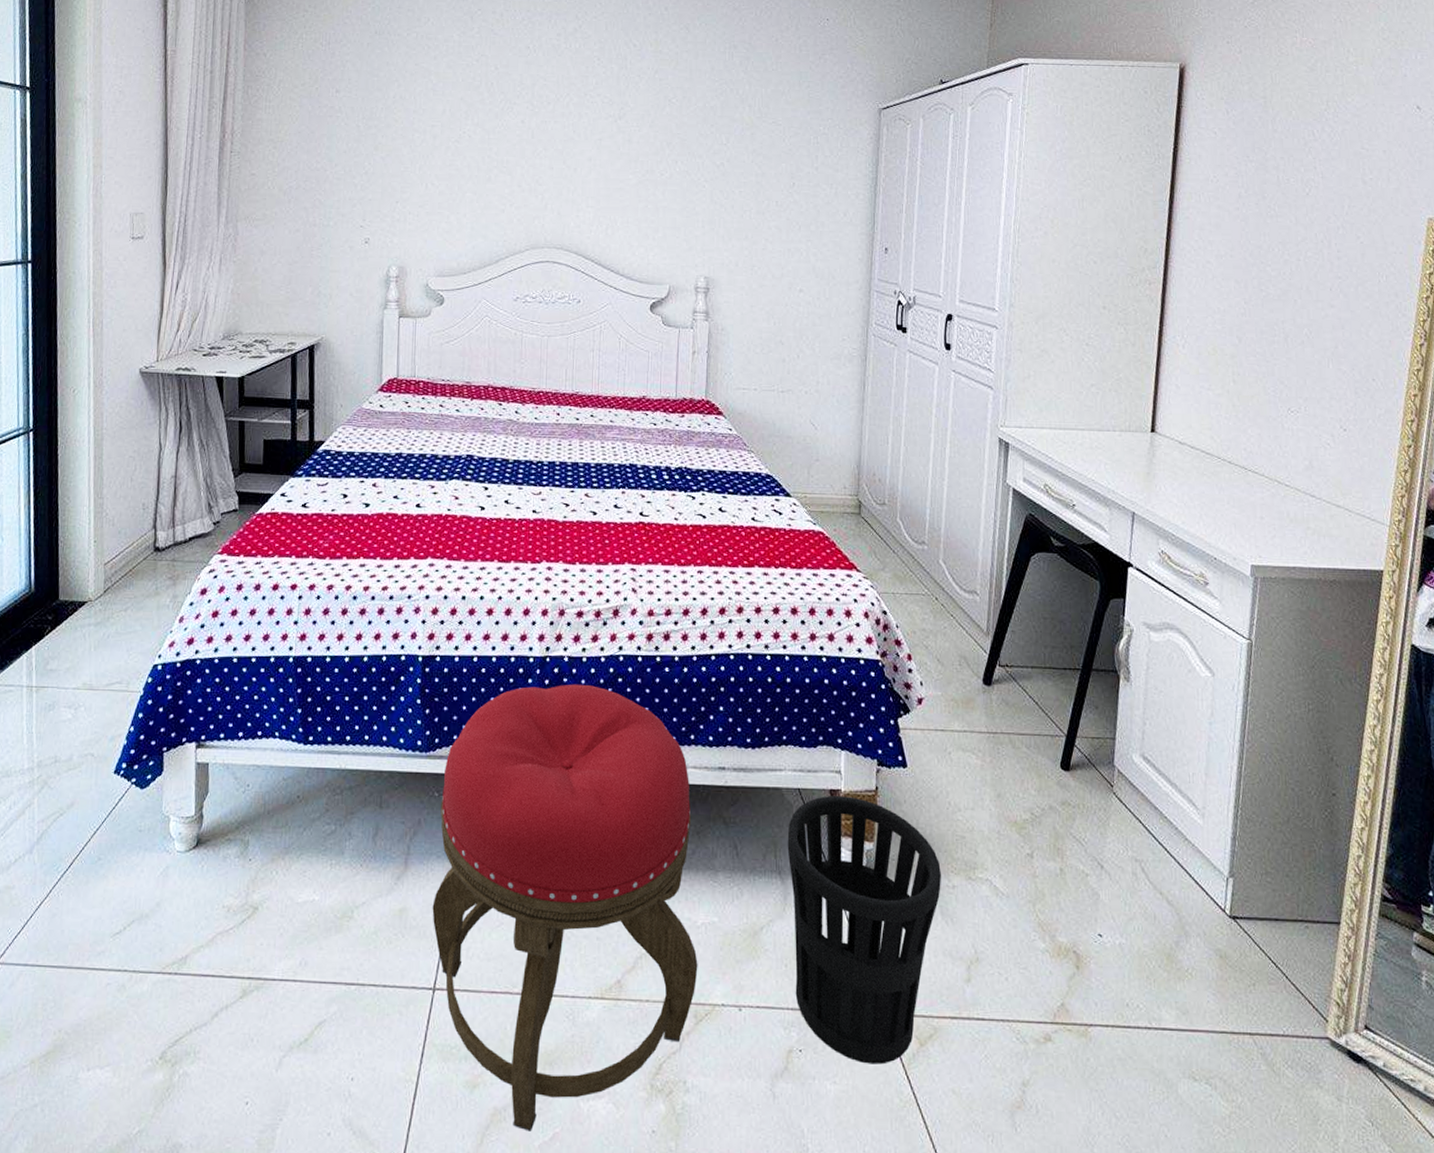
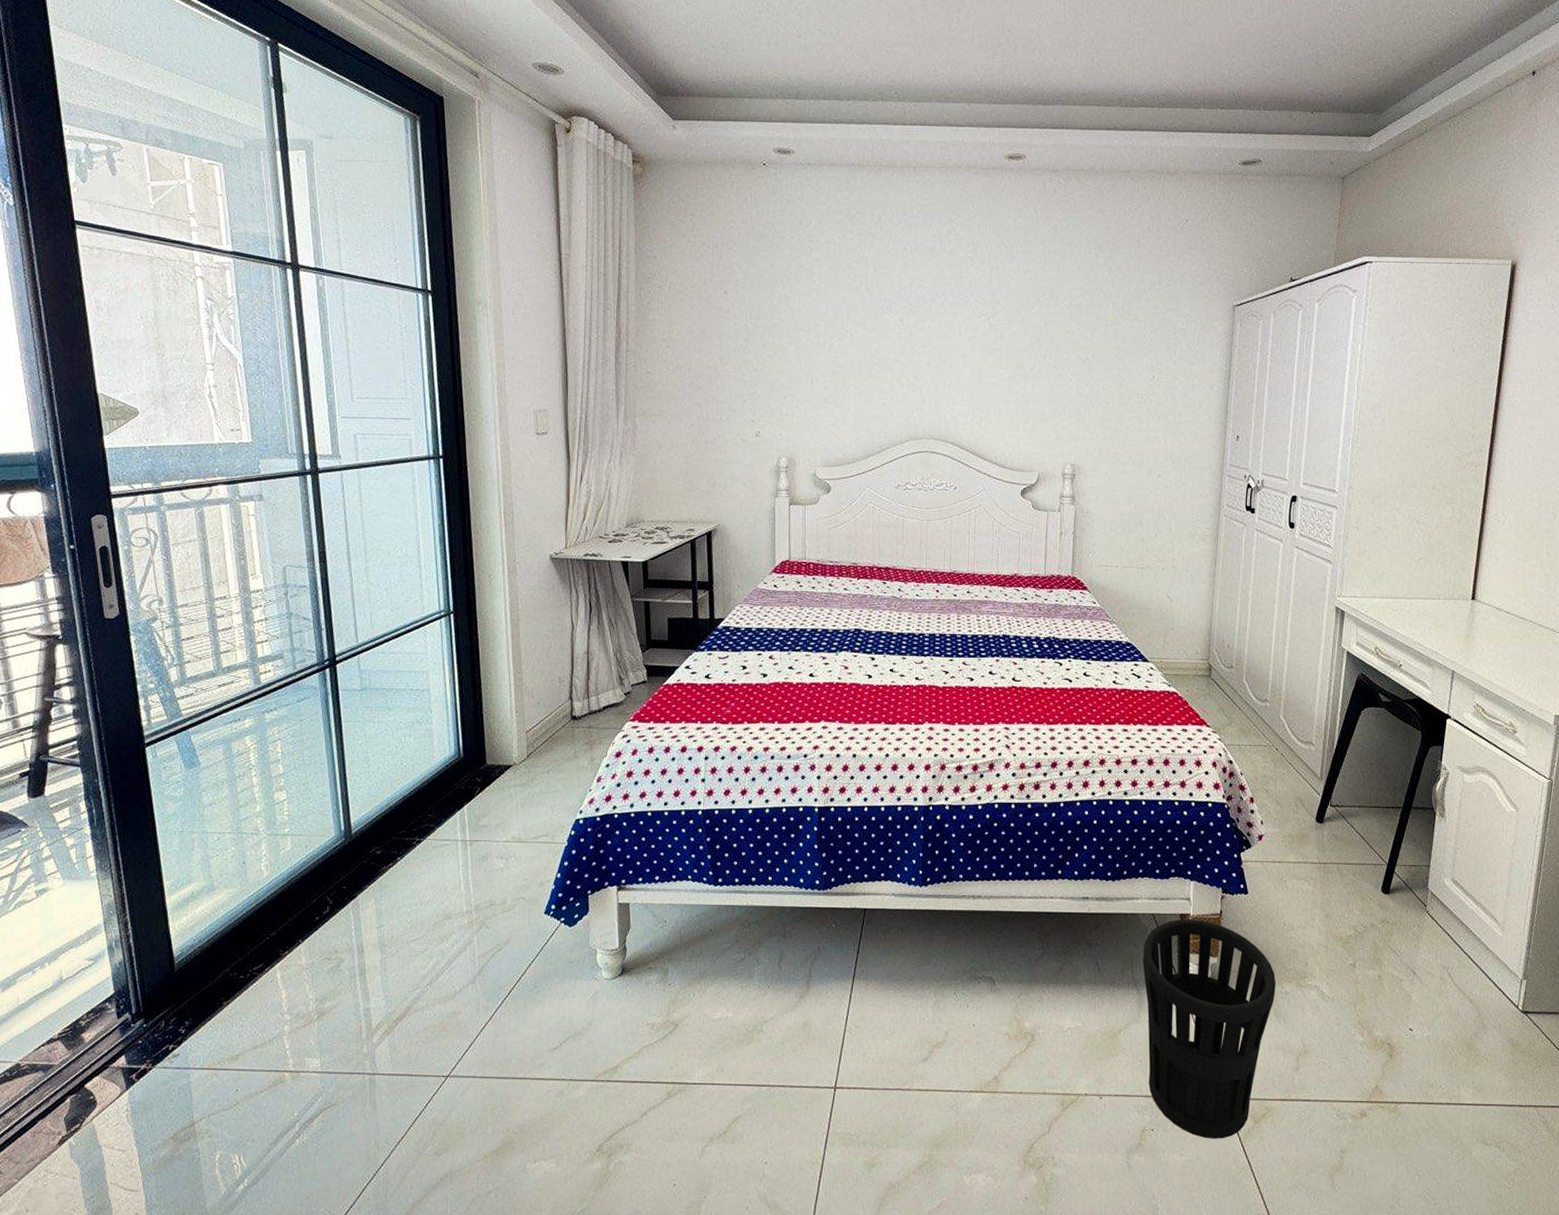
stool: present [432,684,698,1132] -> none [832,828,1065,1201]

